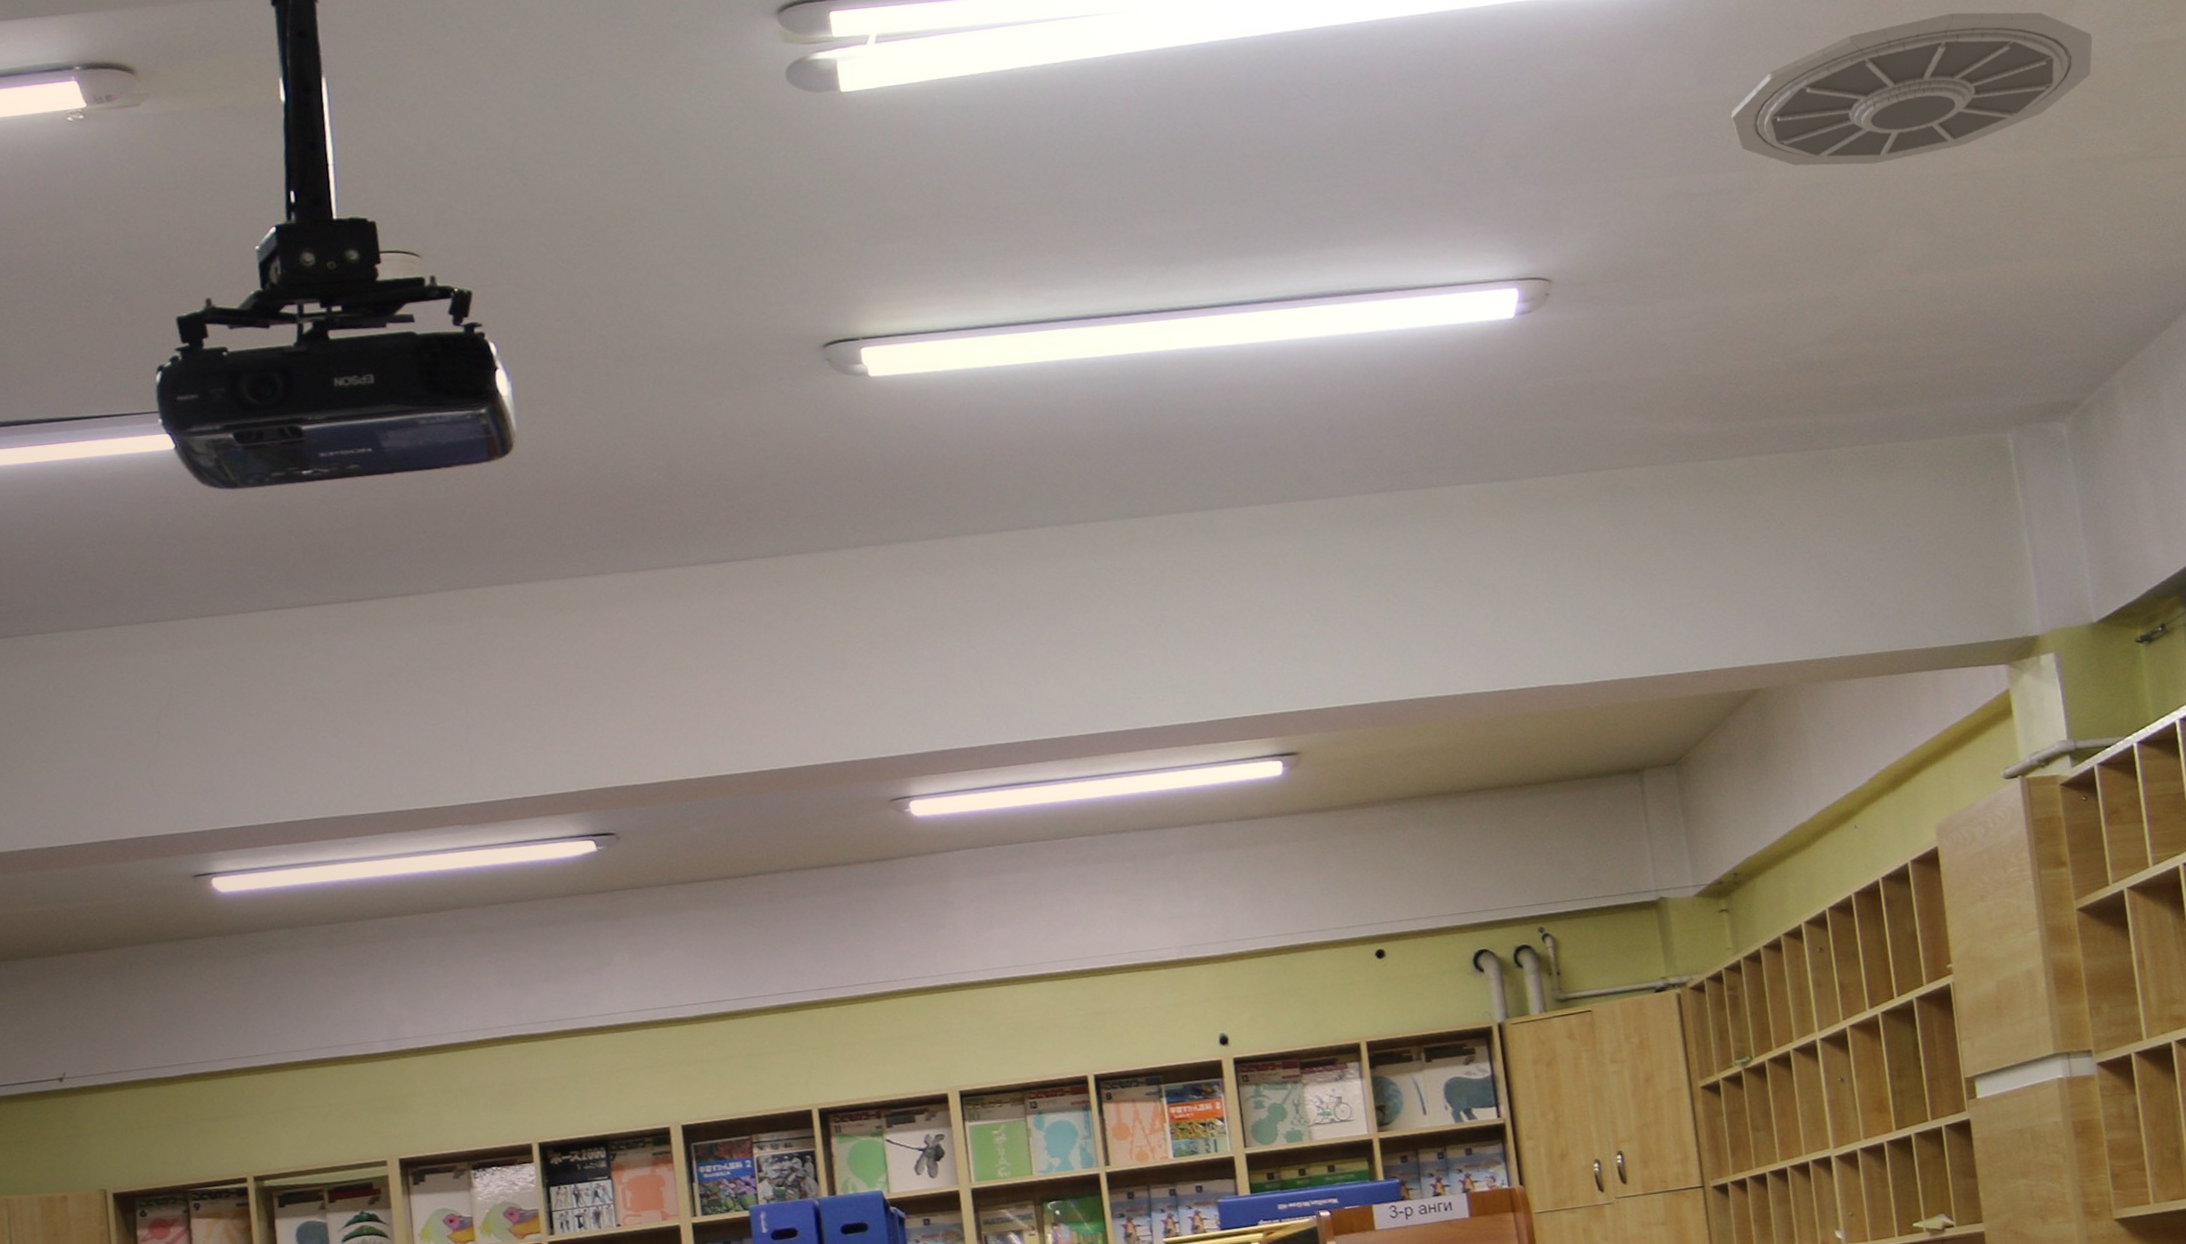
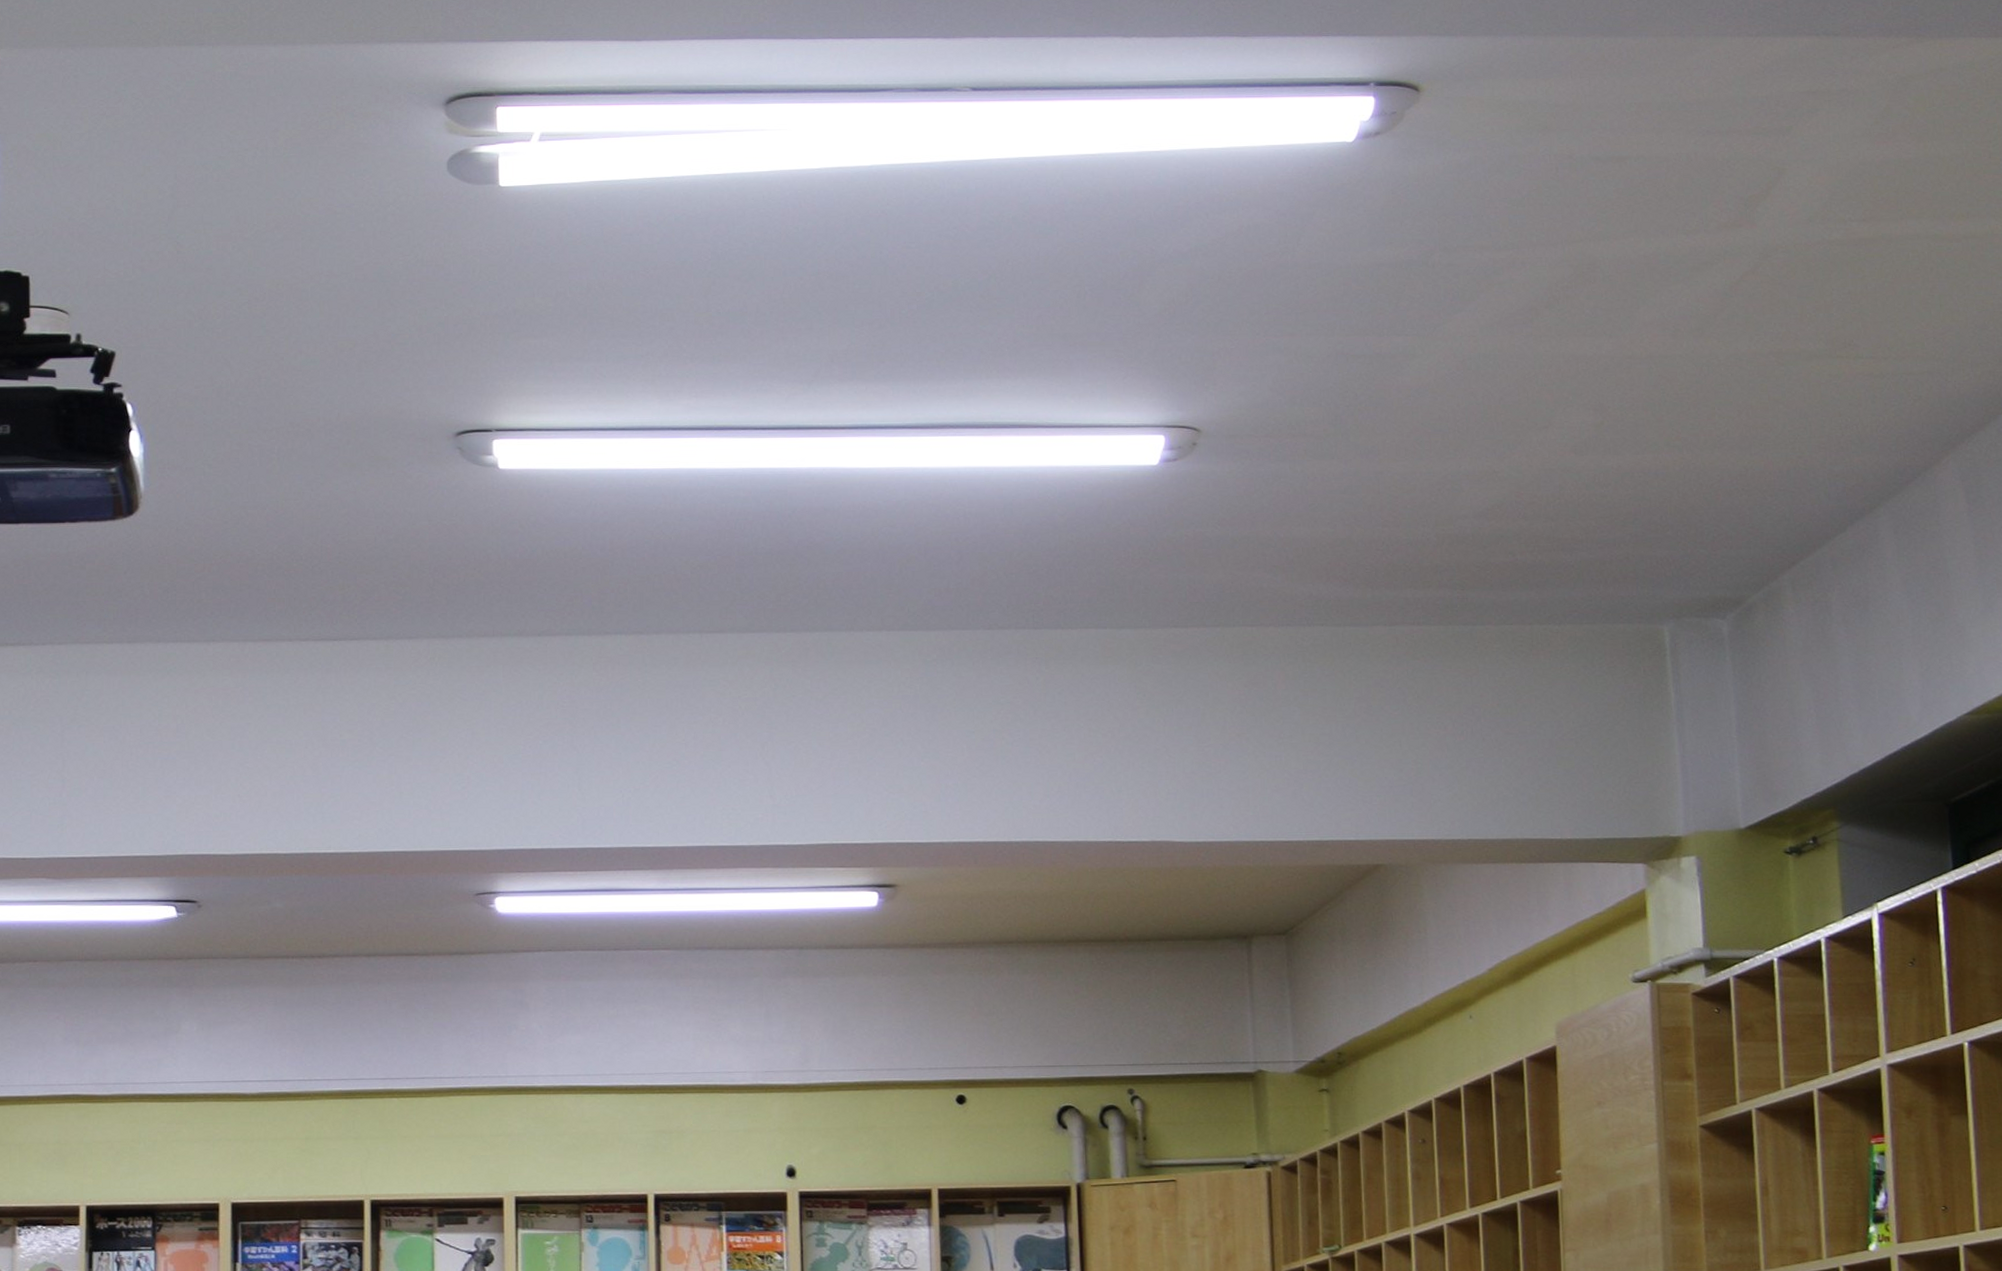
ceiling vent: present [1730,12,2093,166] -> none [1400,194,1785,340]

